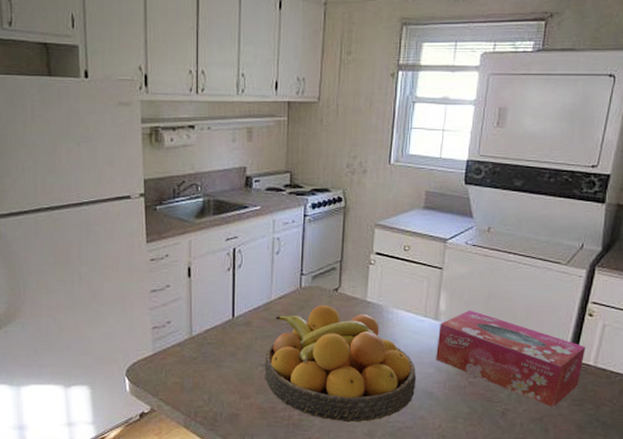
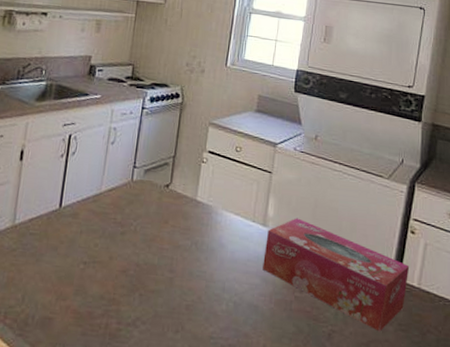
fruit bowl: present [264,304,417,423] -> none [85,200,243,337]

